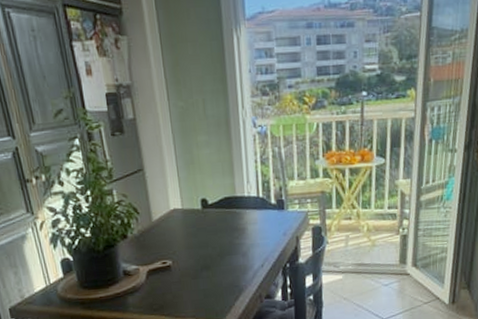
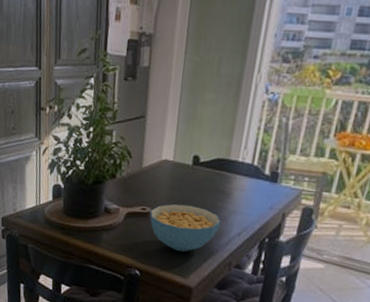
cereal bowl: none [171,248,242,297] -> present [150,204,221,252]

